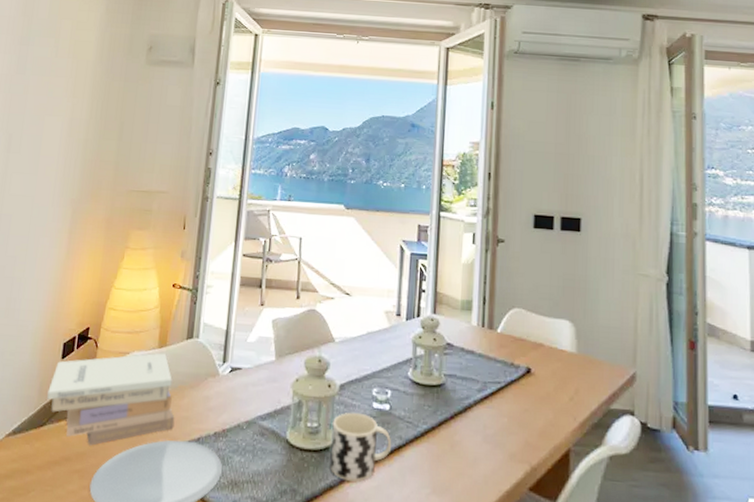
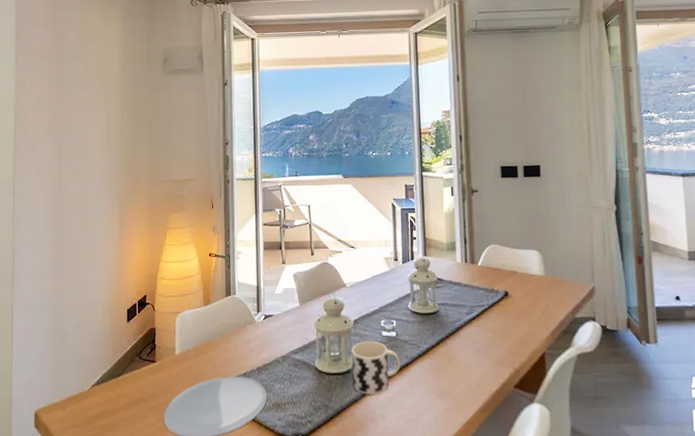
books: present [47,353,175,446] -> none [120,309,224,387]

